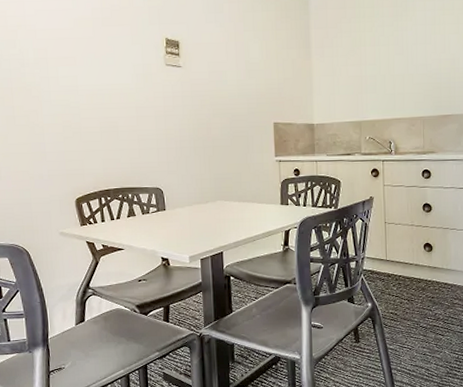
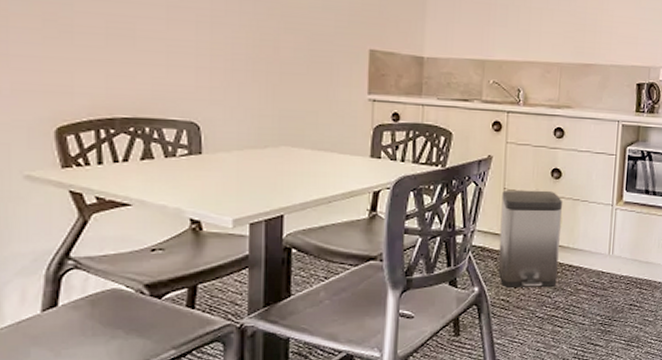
pedal bin: none [384,223,435,303] -> present [498,191,562,287]

